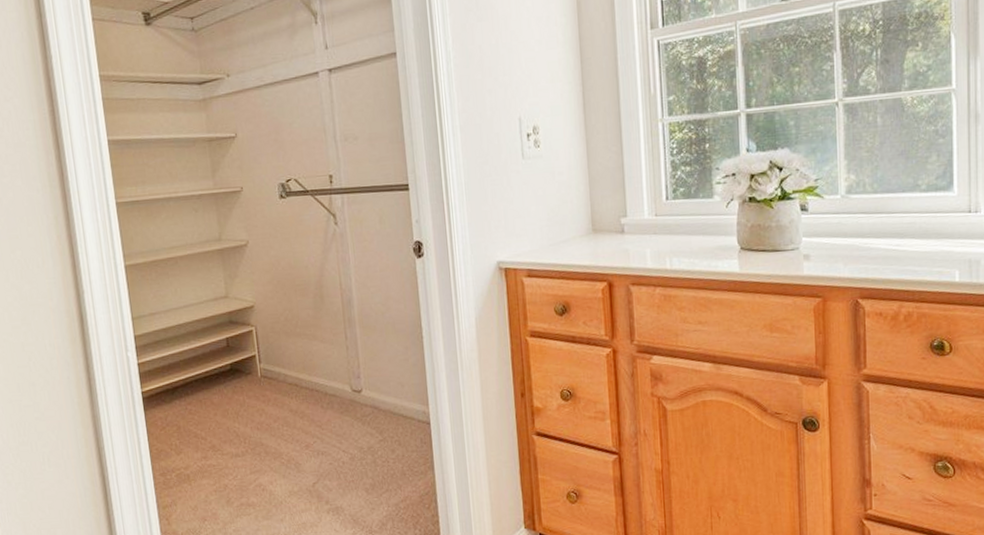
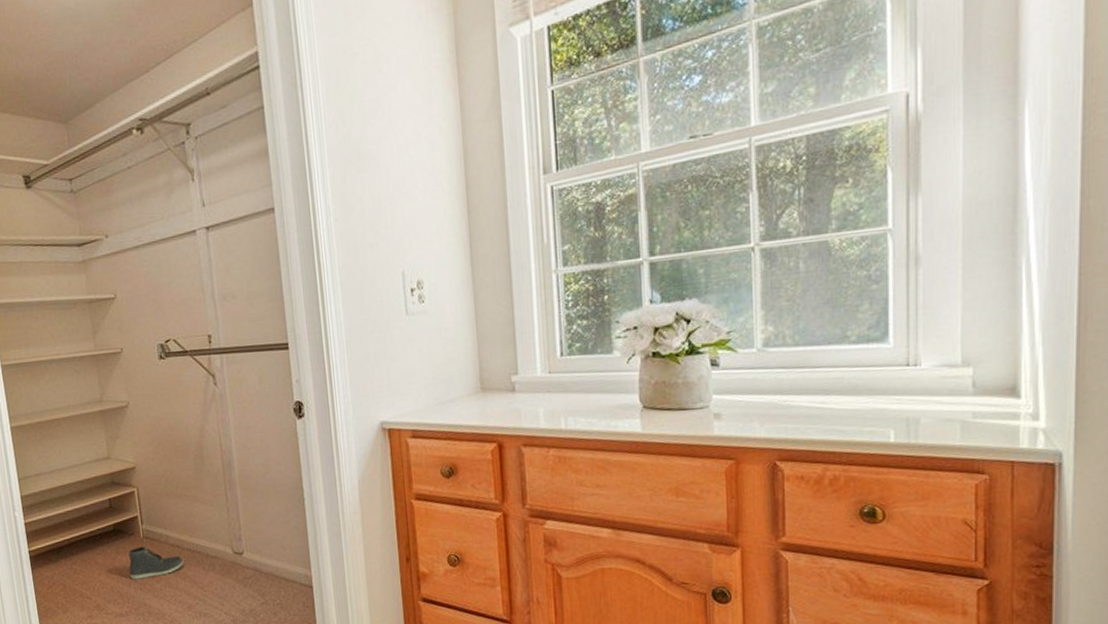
sneaker: none [245,385,302,419] -> present [128,546,184,580]

